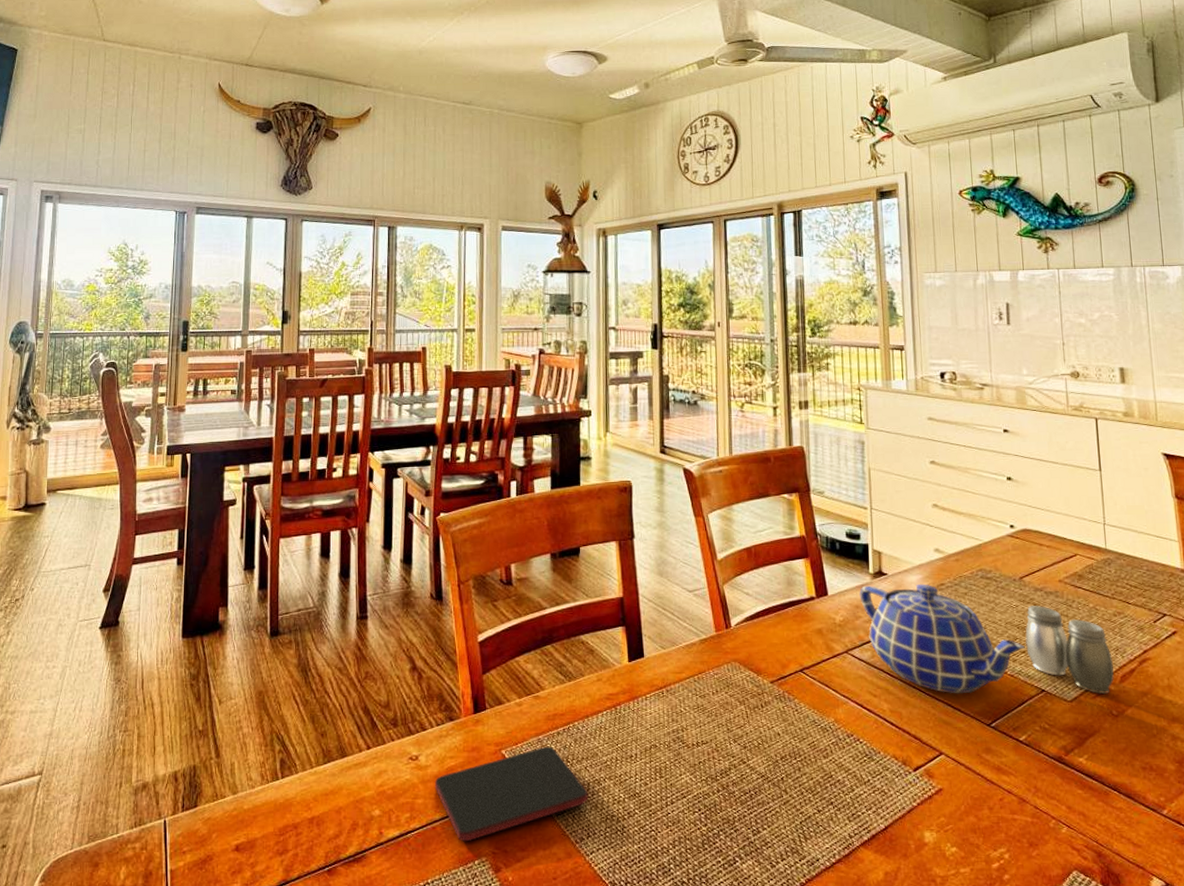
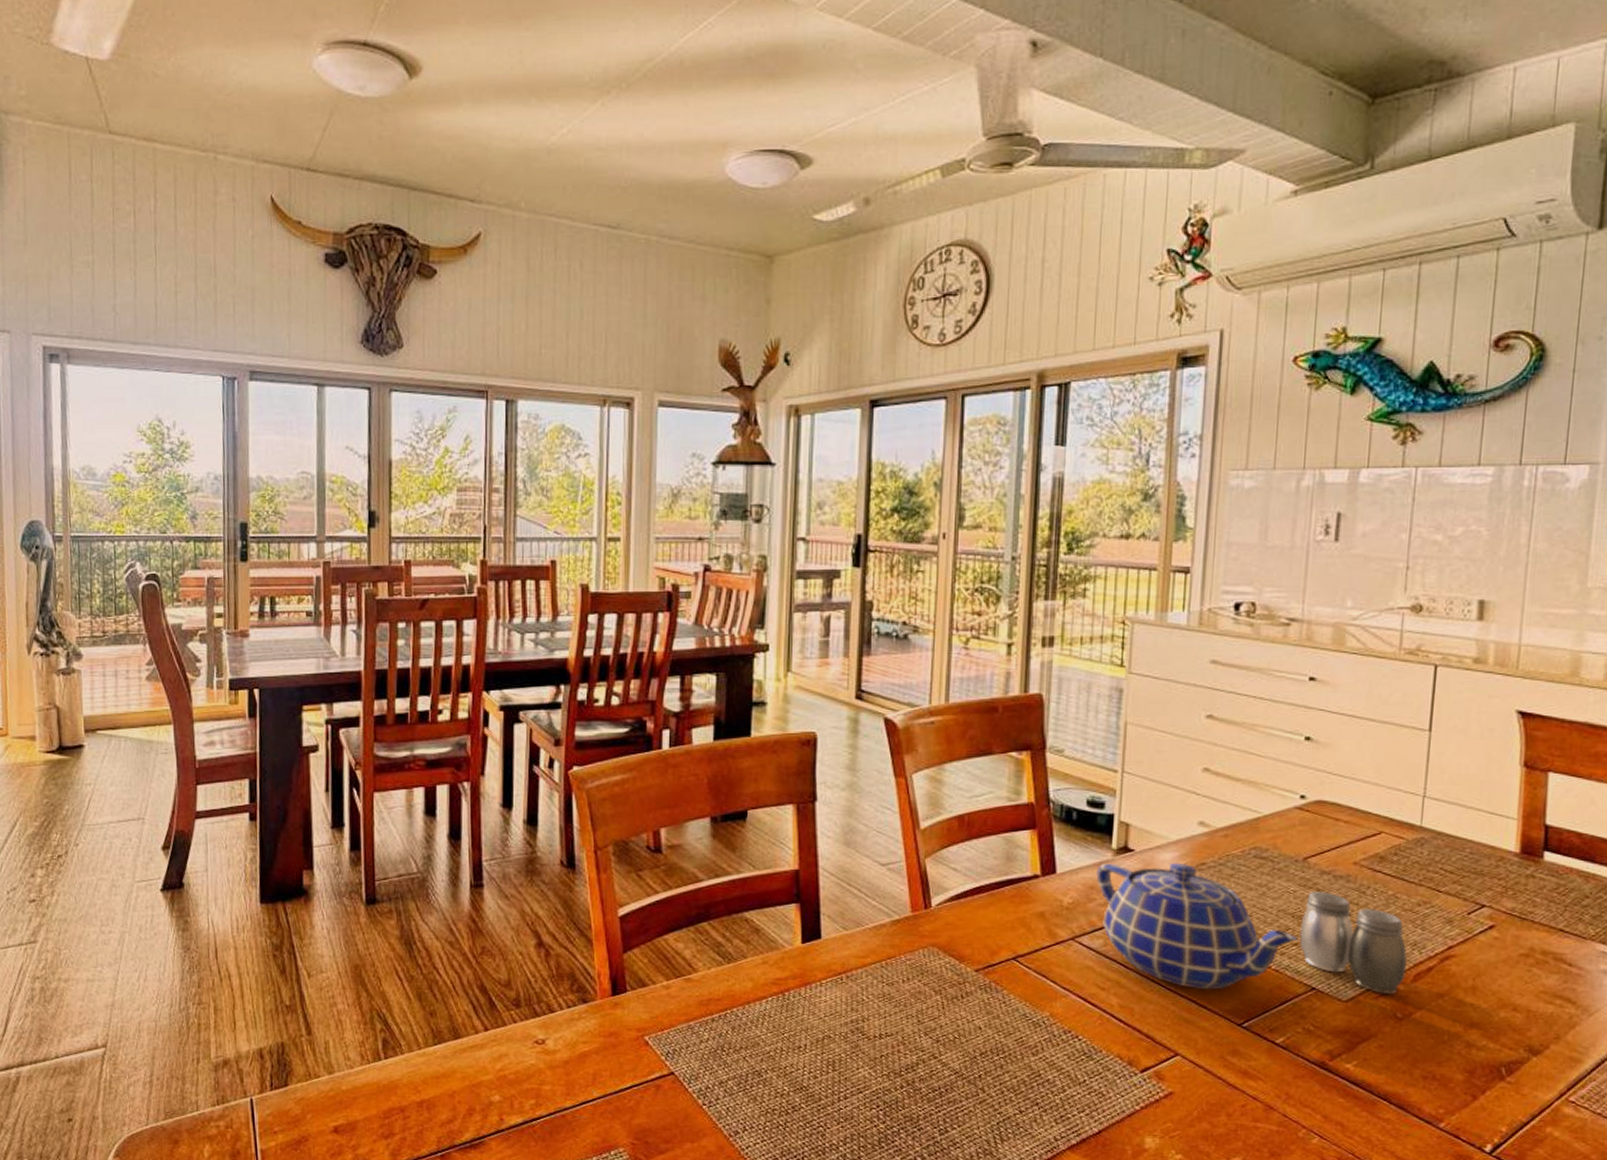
smartphone: present [434,746,589,842] -> none [564,1033,746,1132]

